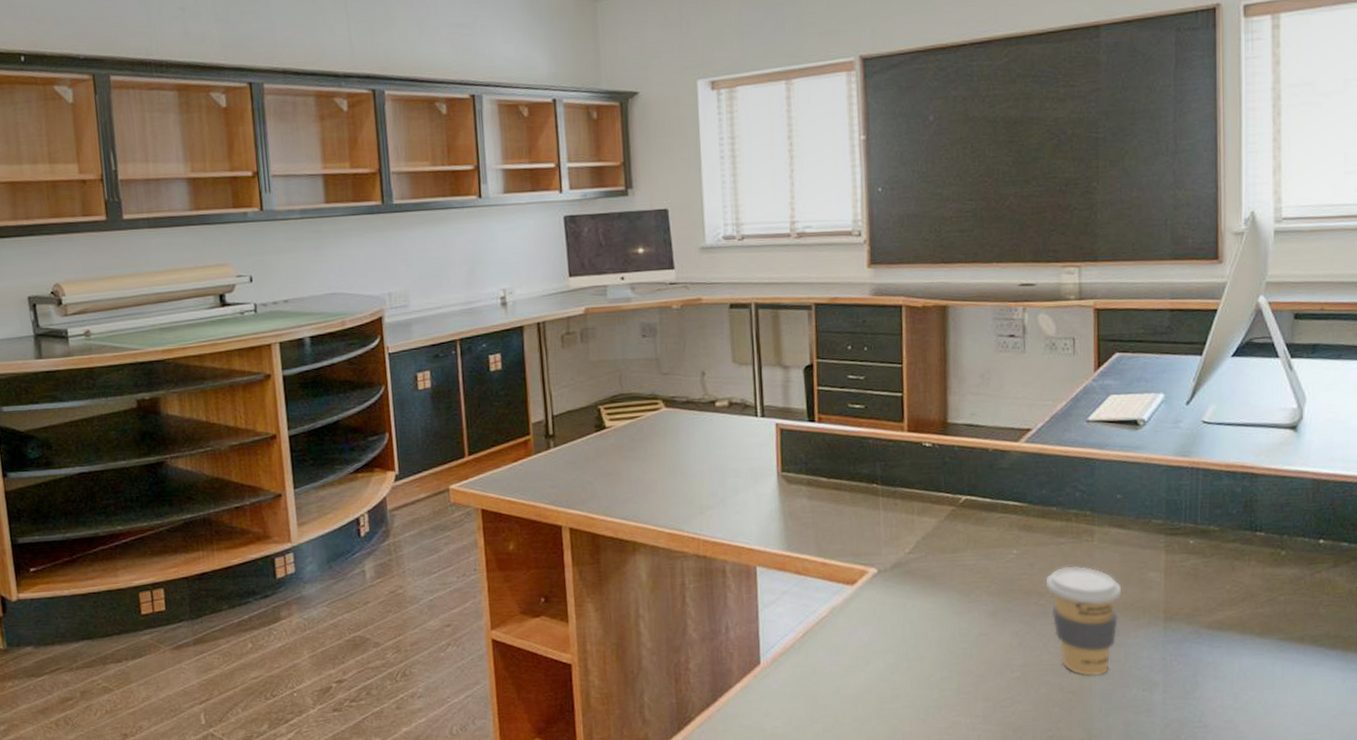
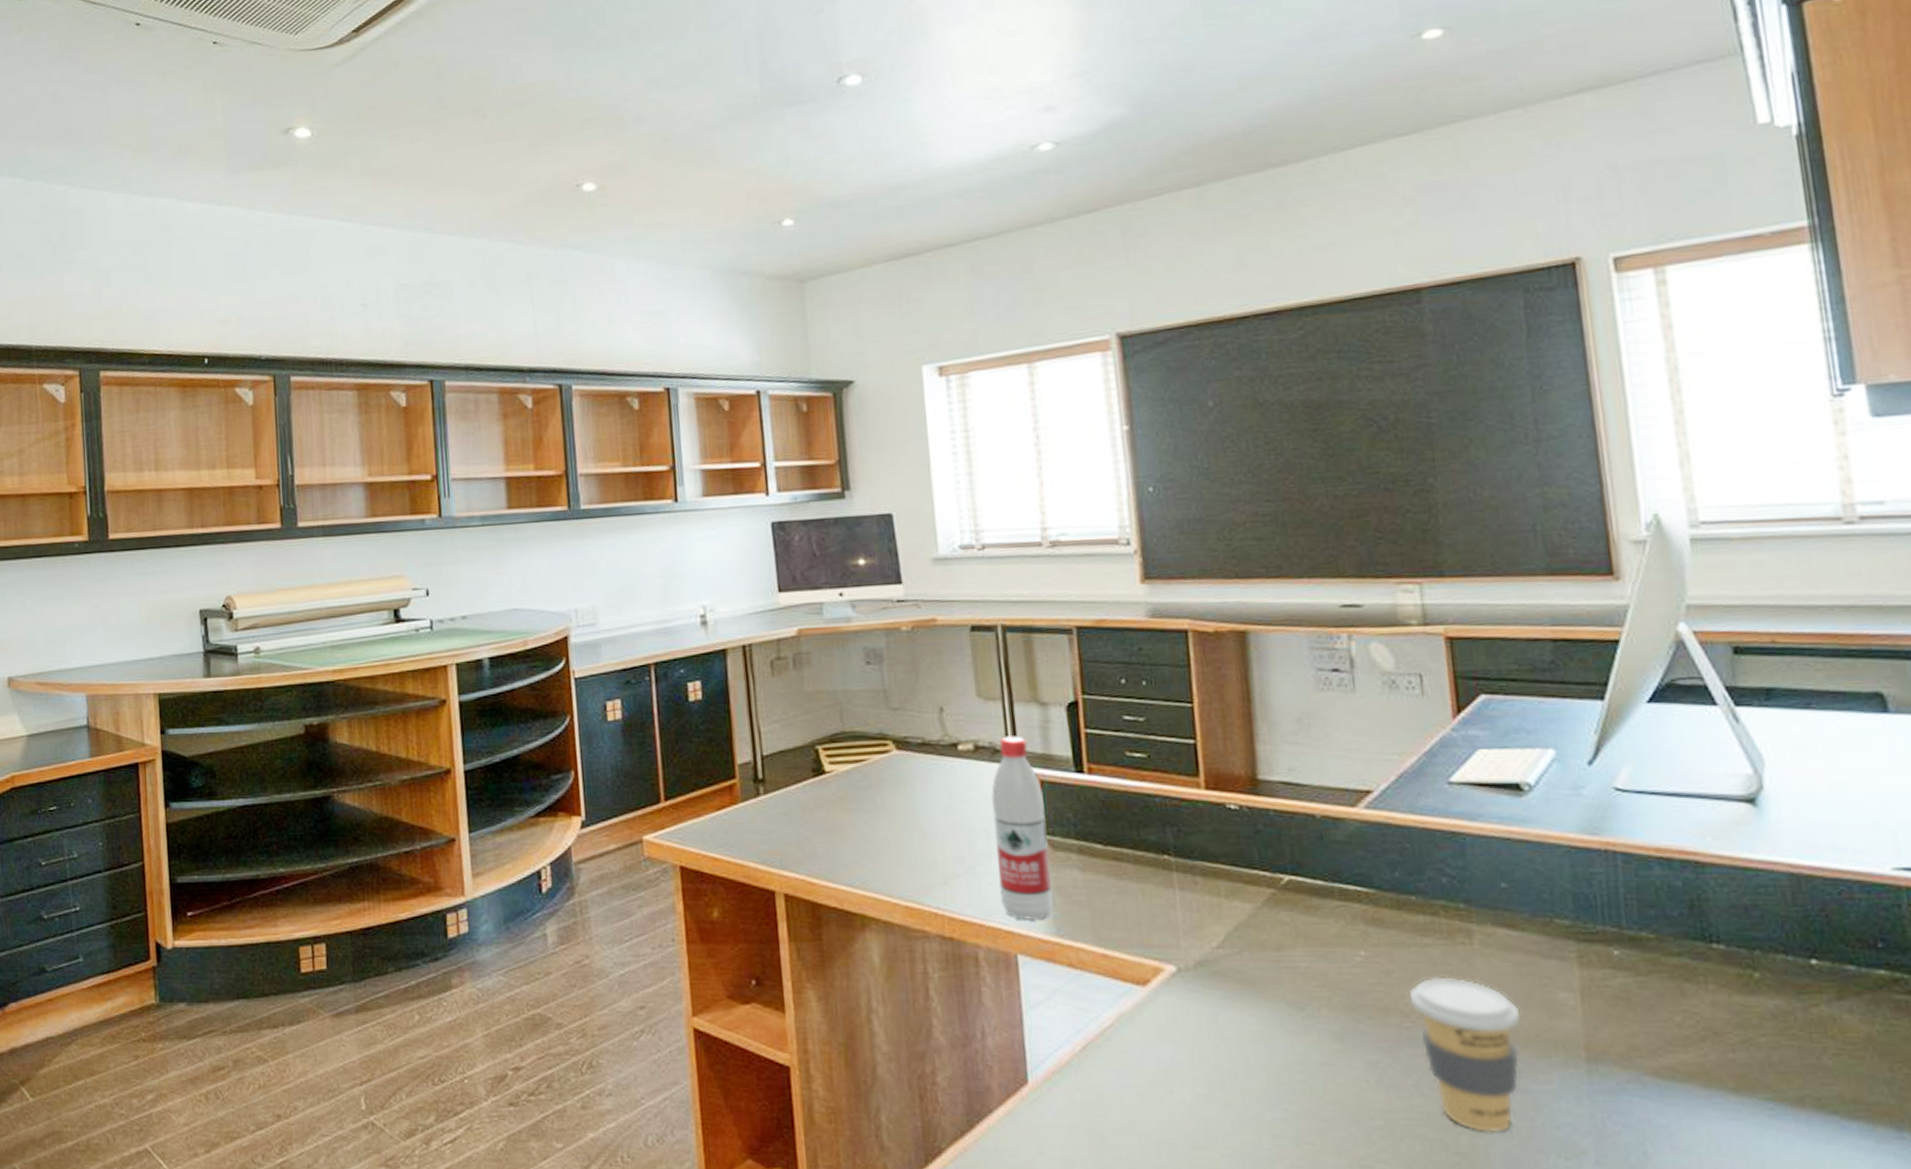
water bottle: none [741,393,786,539] -> present [991,736,1053,920]

